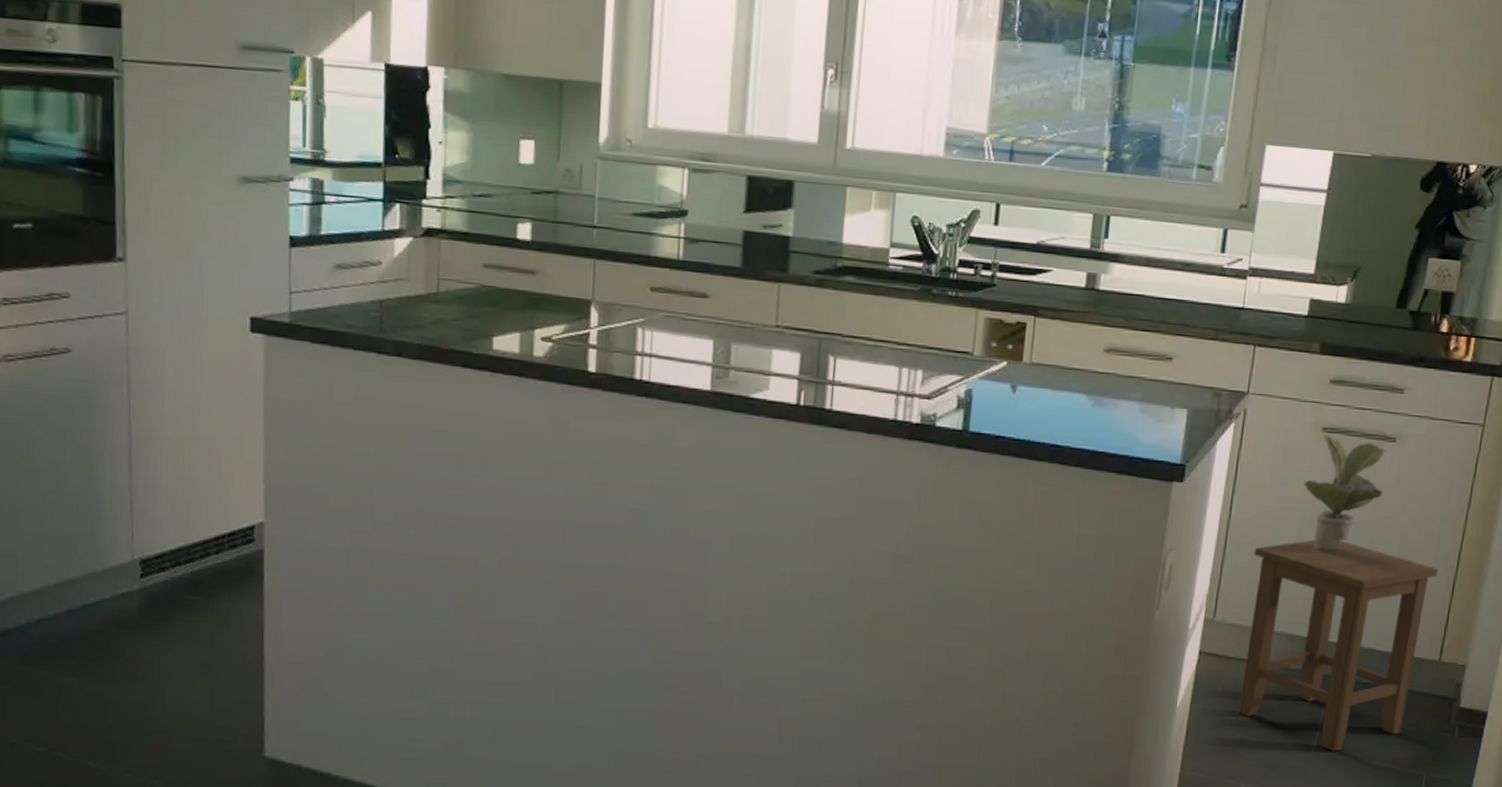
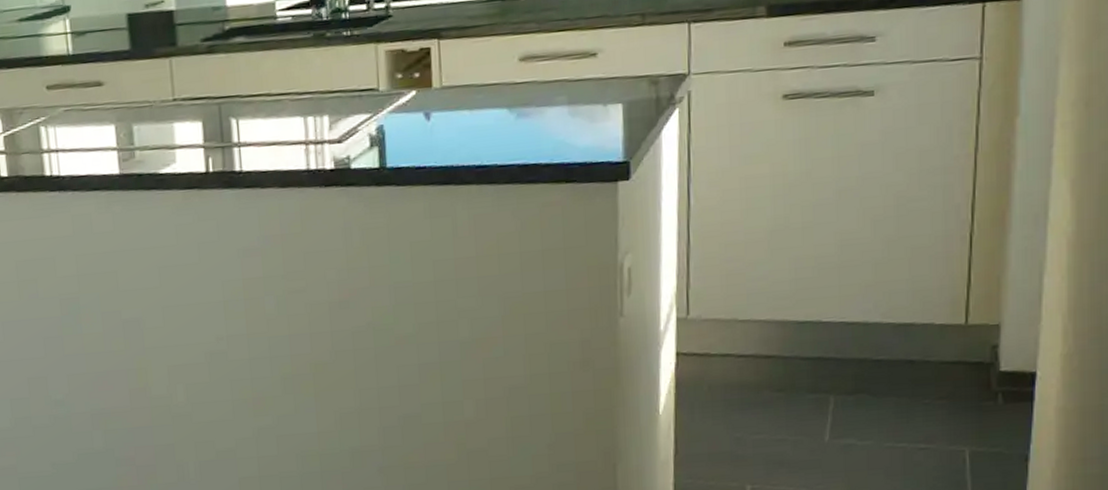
stool: present [1238,539,1439,752] -> none [723,211,949,438]
potted plant: present [1304,434,1385,551] -> none [770,101,867,226]

